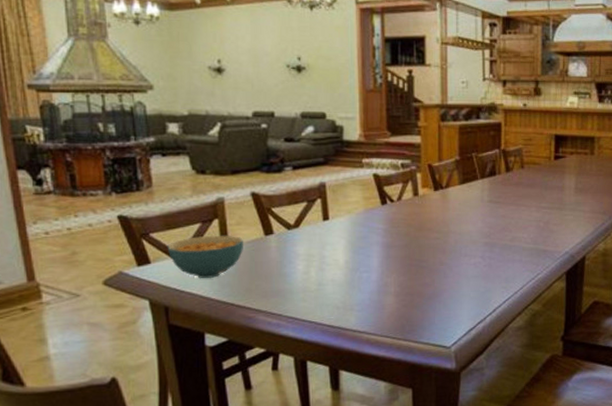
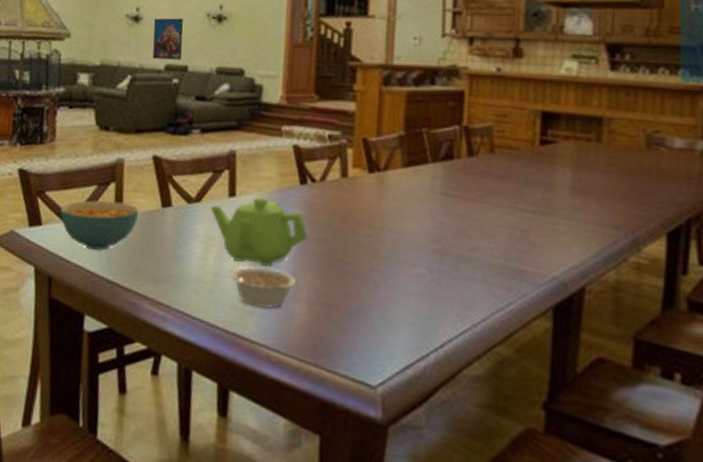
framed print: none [236,69,268,107] -> present [152,18,184,60]
teapot: none [308,219,391,272] -> present [210,198,308,266]
legume: none [332,273,384,305] -> present [231,266,296,309]

